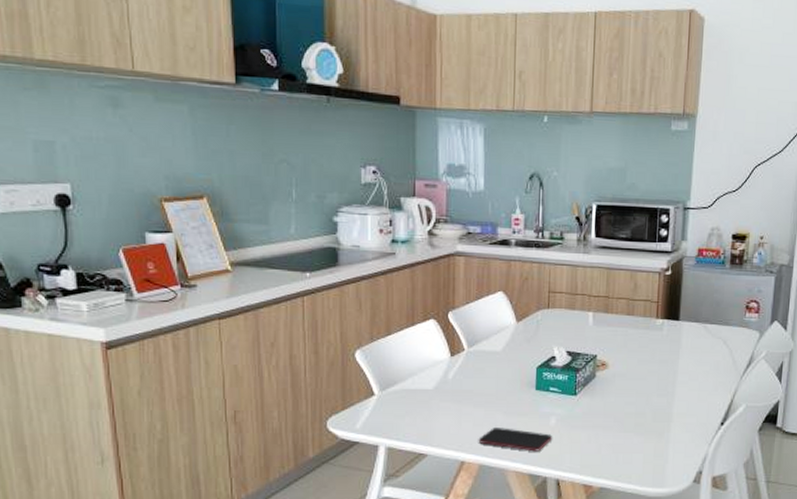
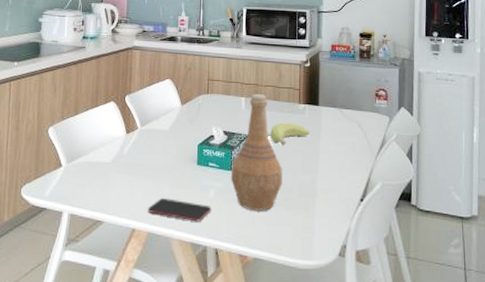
vase: none [574,307,635,438] -> present [230,93,282,211]
banana: none [622,340,668,367] -> present [270,122,310,146]

